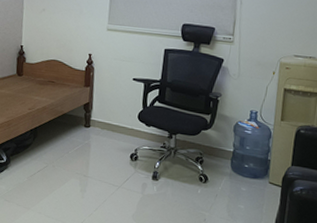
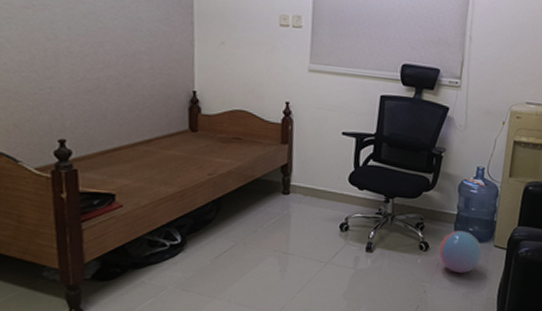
ball: none [216,166,258,206] -> present [438,231,482,274]

